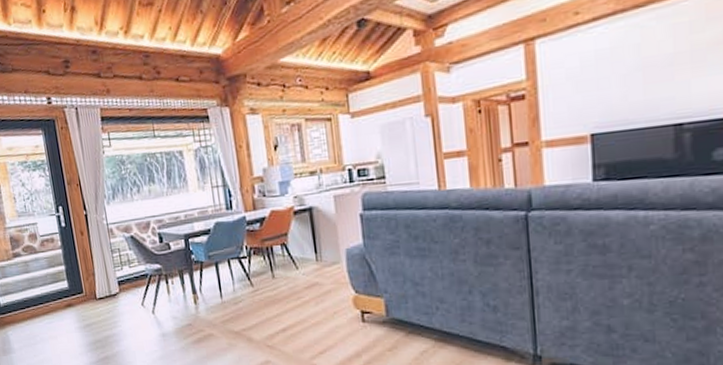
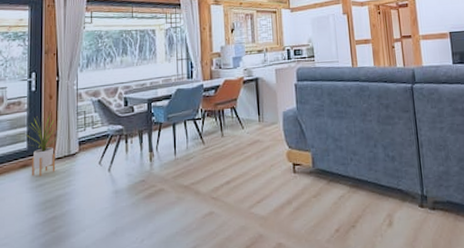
house plant: none [63,251,100,317] -> present [24,114,62,177]

